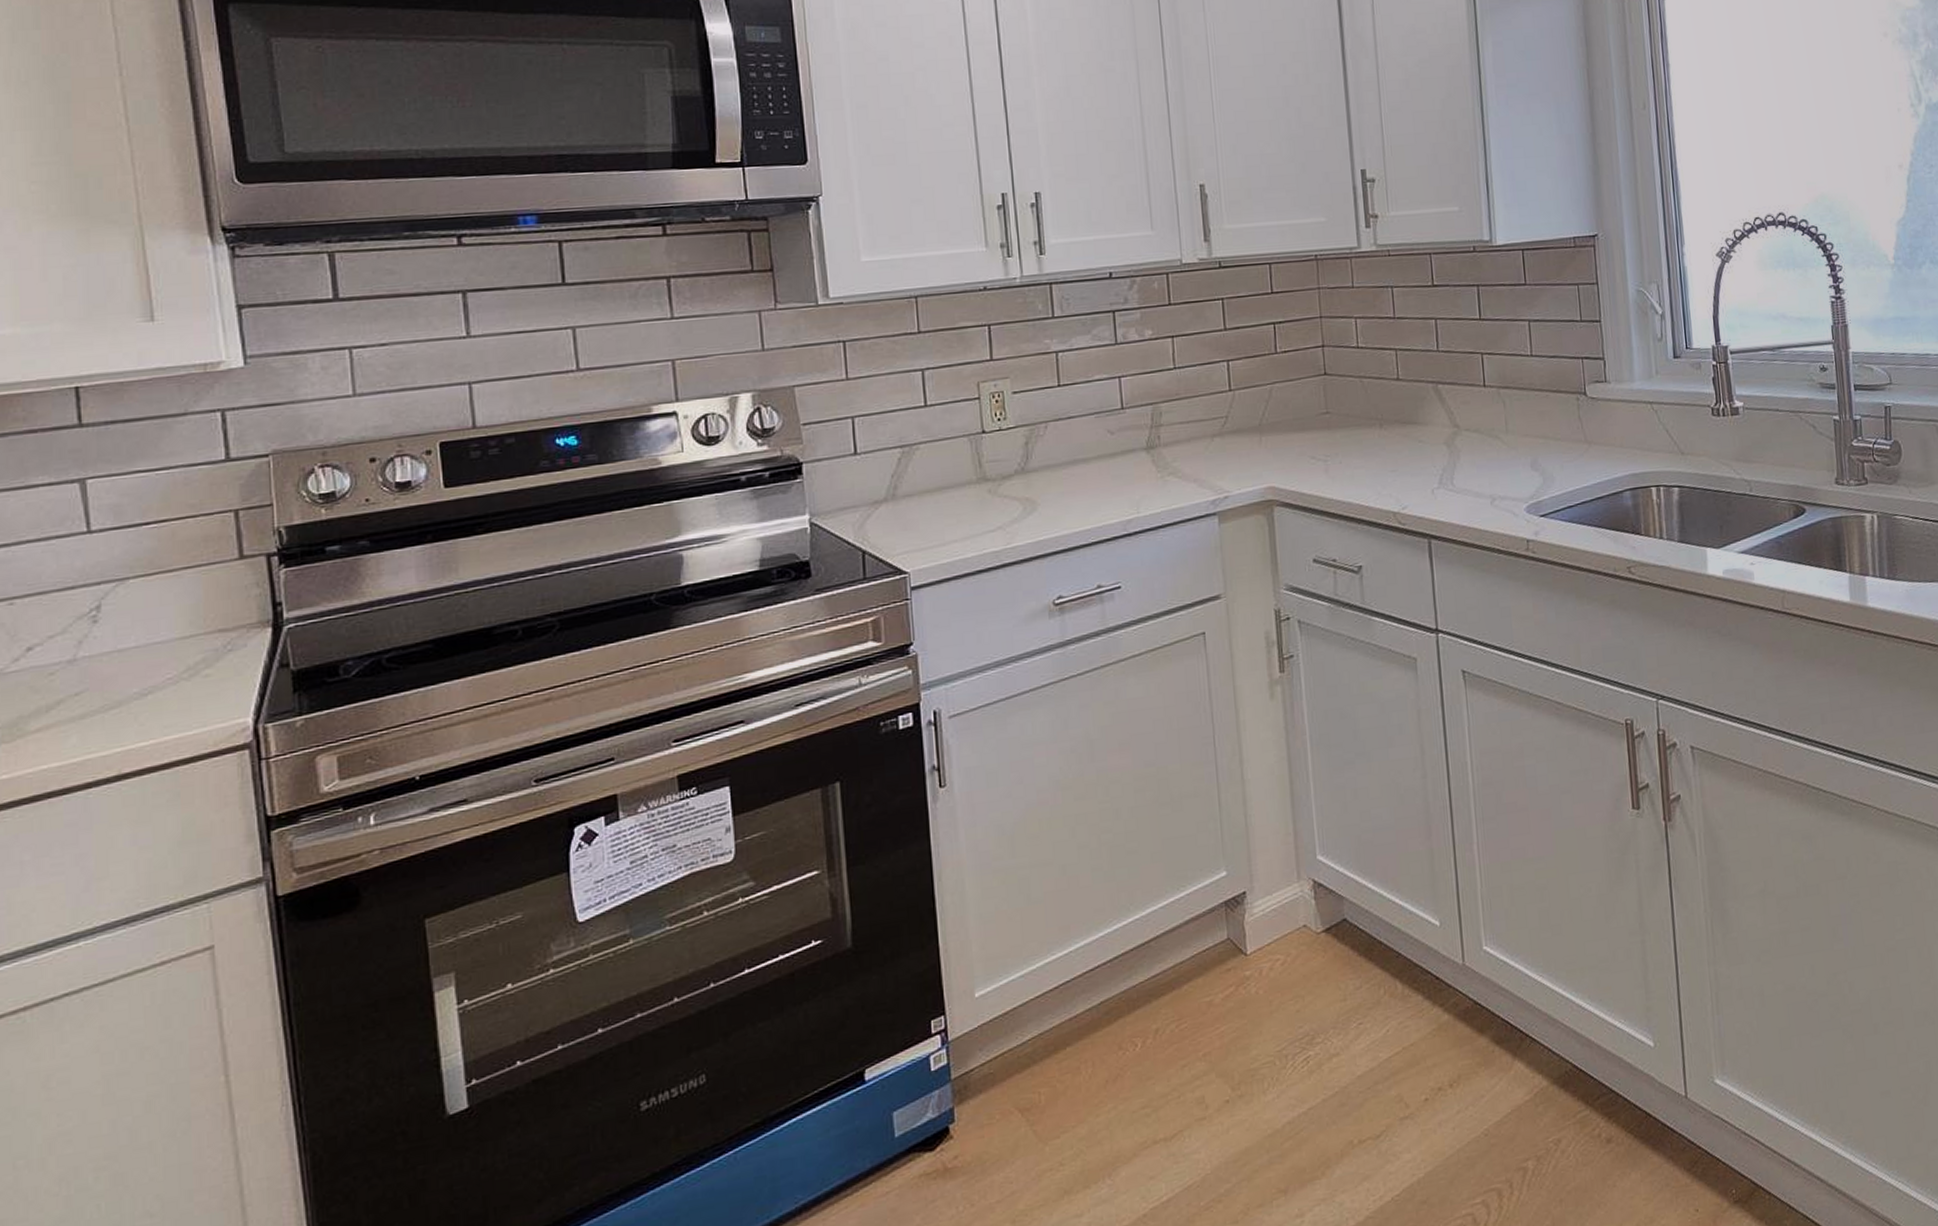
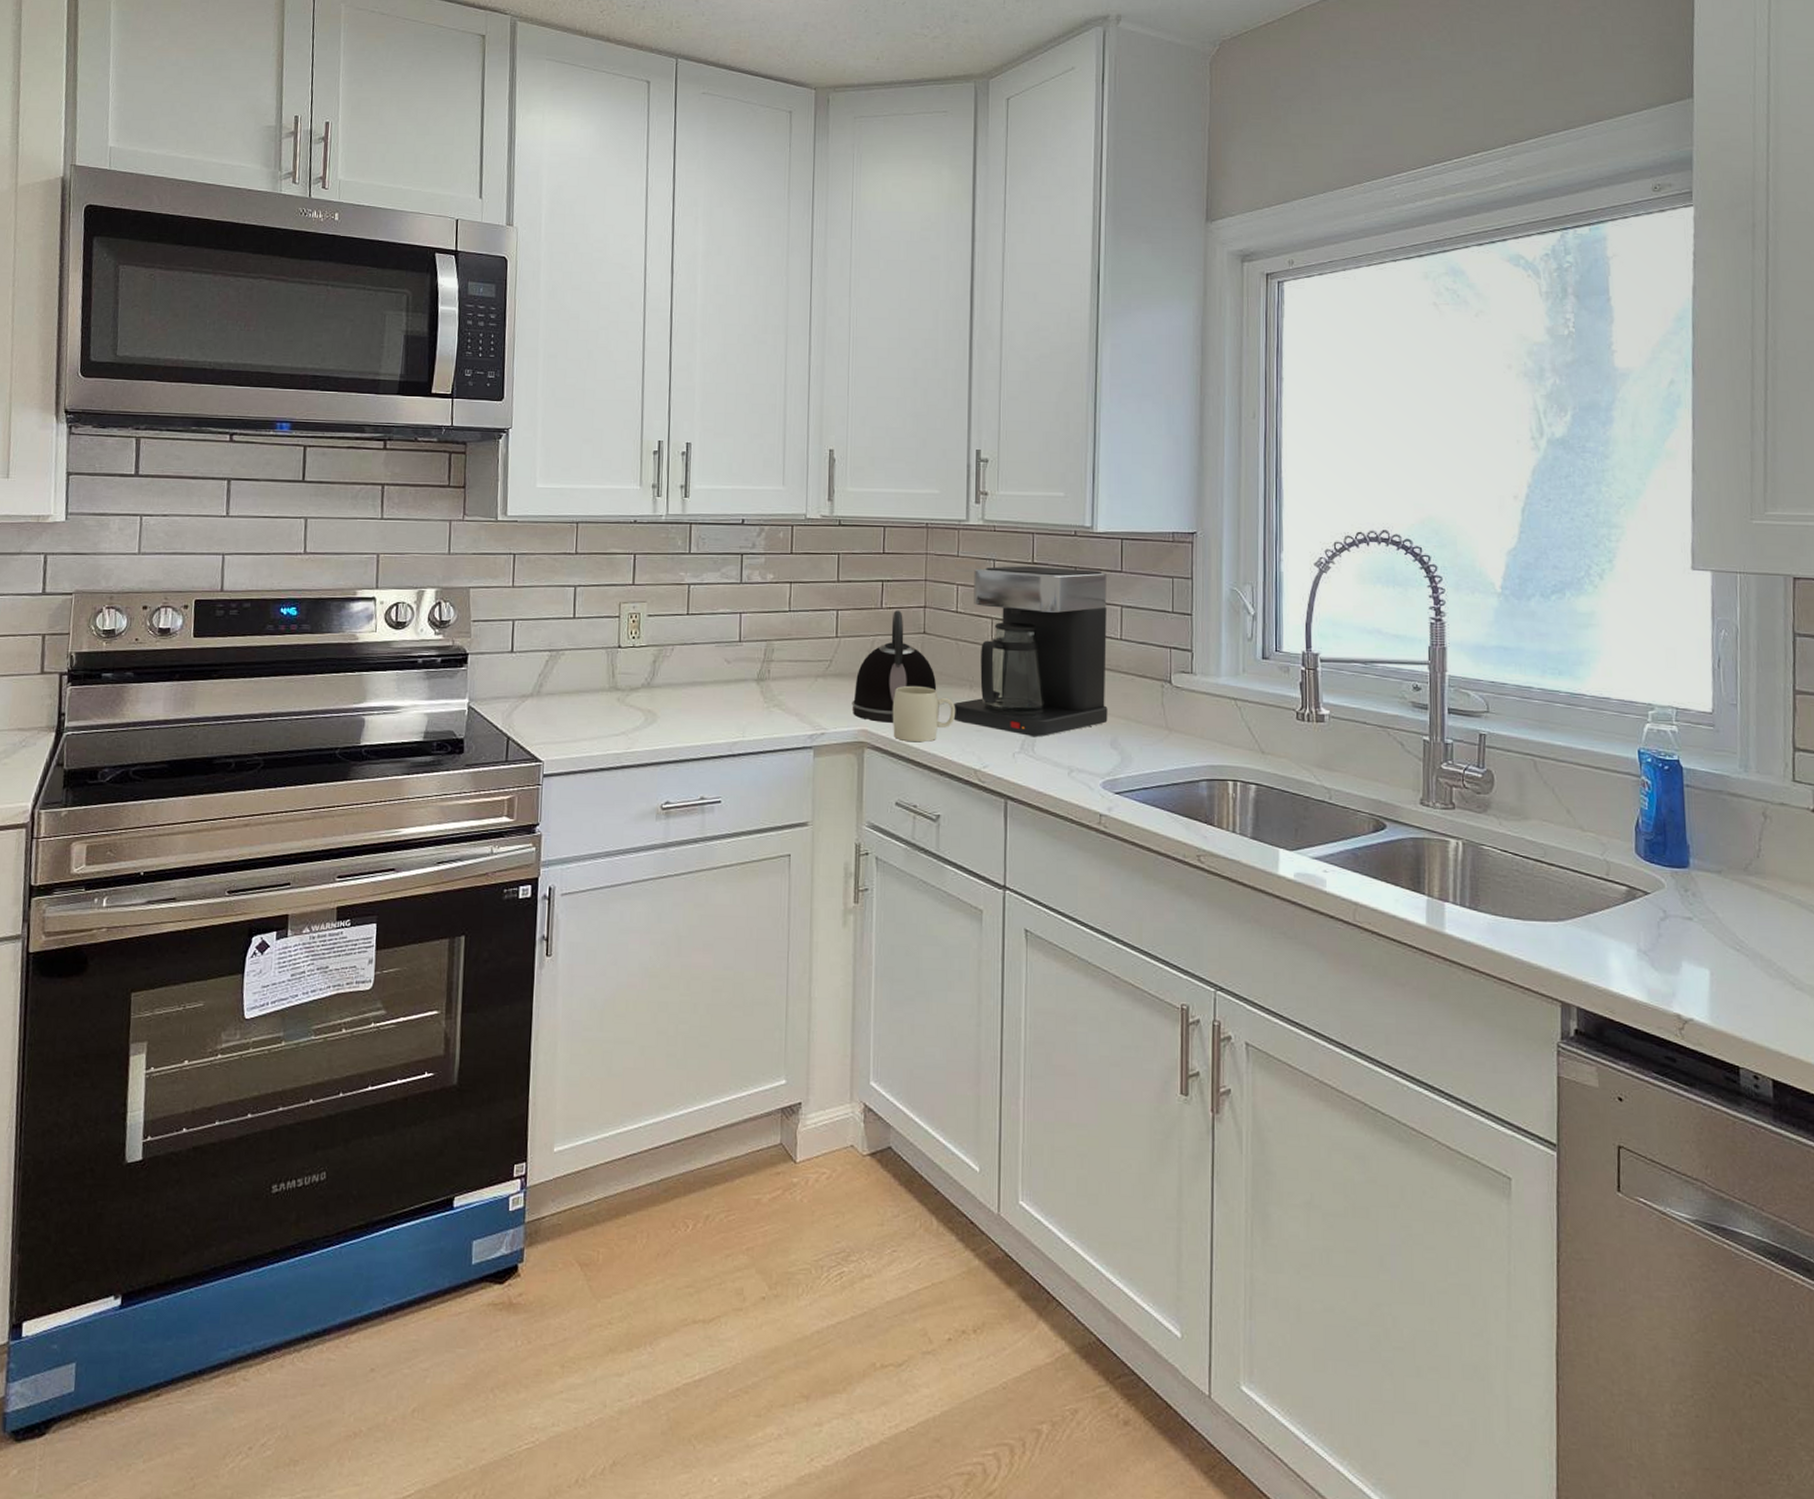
kettle: none [1254,353,1349,477] -> present [852,610,939,723]
mug: none [1298,431,1368,494] -> present [892,685,956,743]
coffee maker: none [1364,286,1526,470] -> present [953,566,1108,738]

